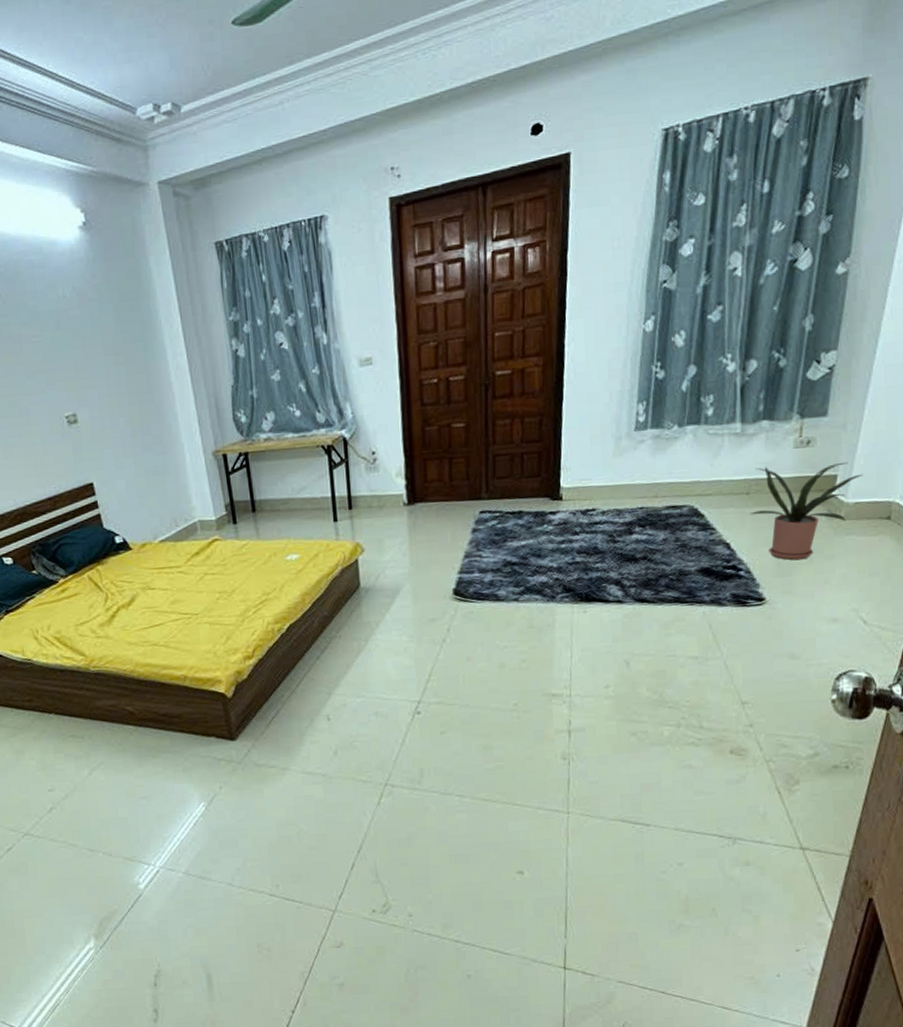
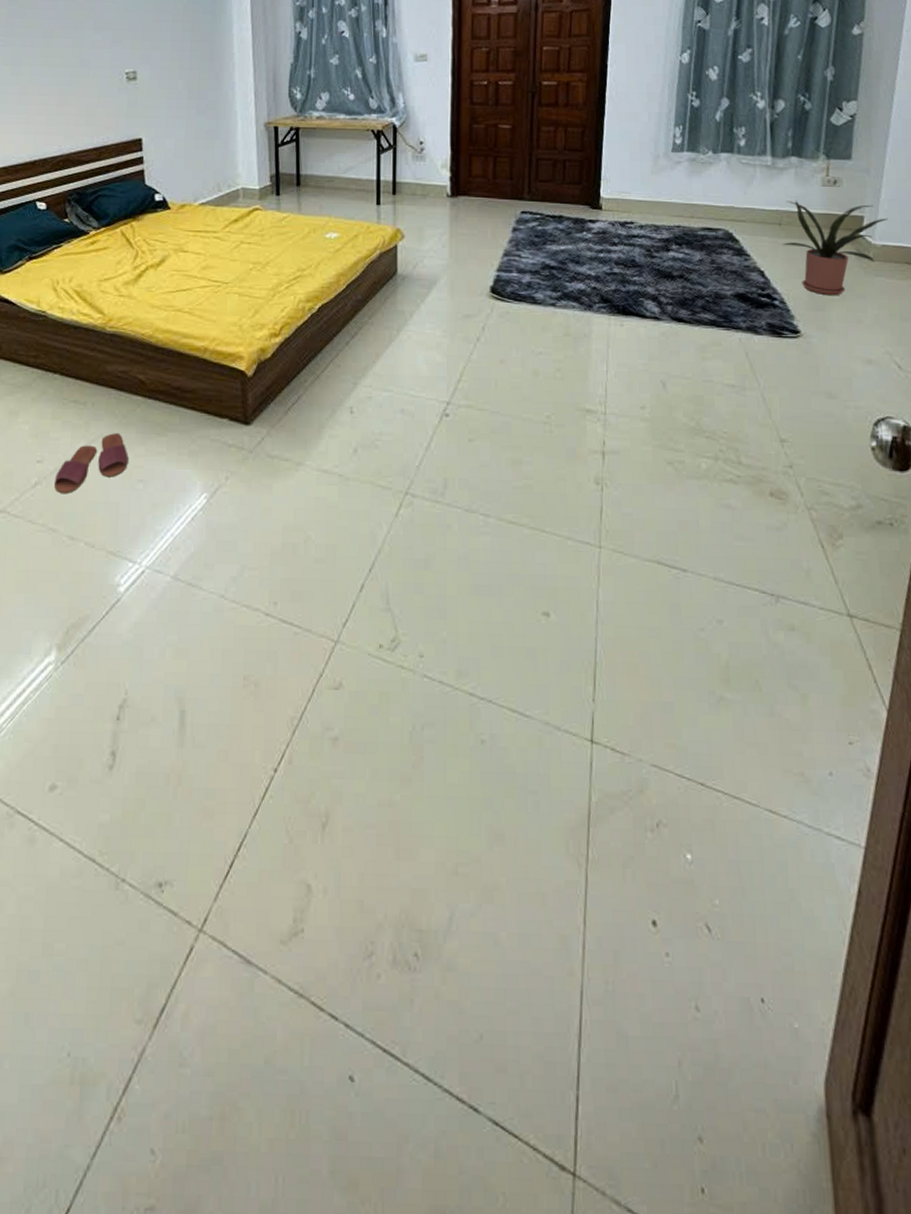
slippers: none [67,759,130,814] -> present [54,433,128,493]

